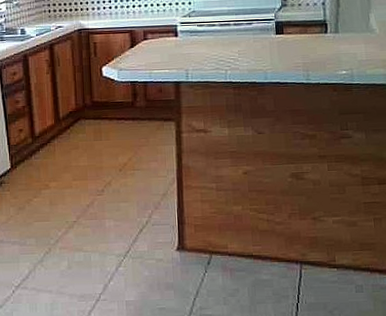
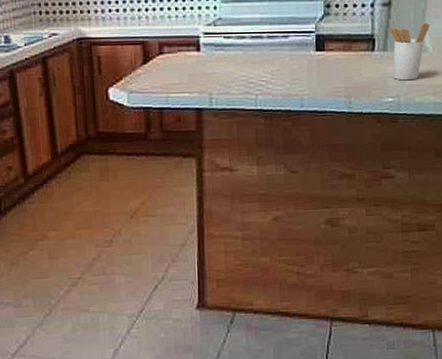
utensil holder: none [339,9,375,57] -> present [389,22,430,81]

